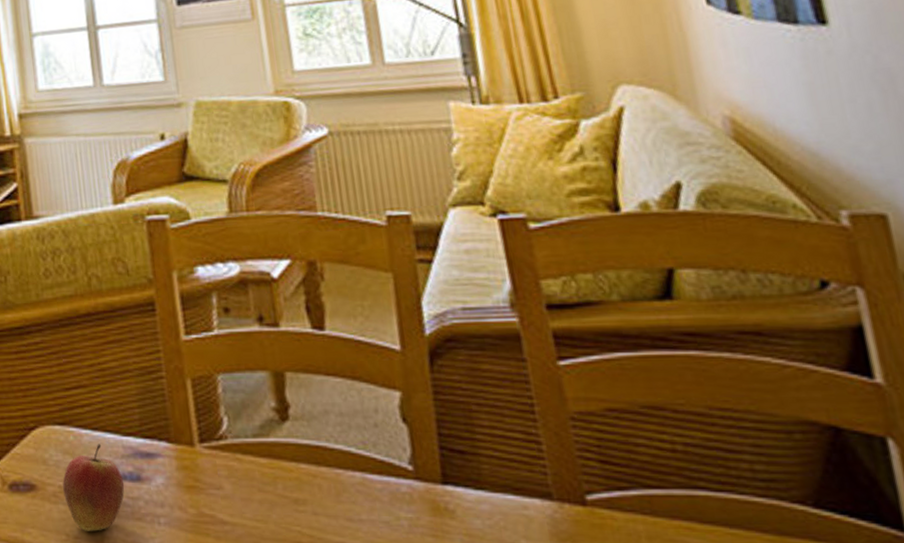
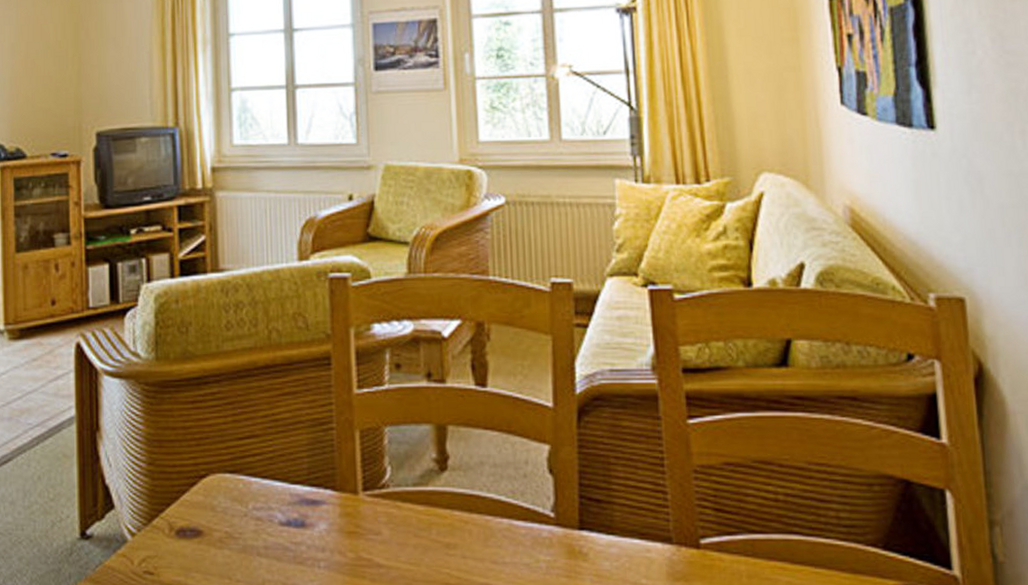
fruit: present [62,444,125,531] -> none [229,491,289,575]

